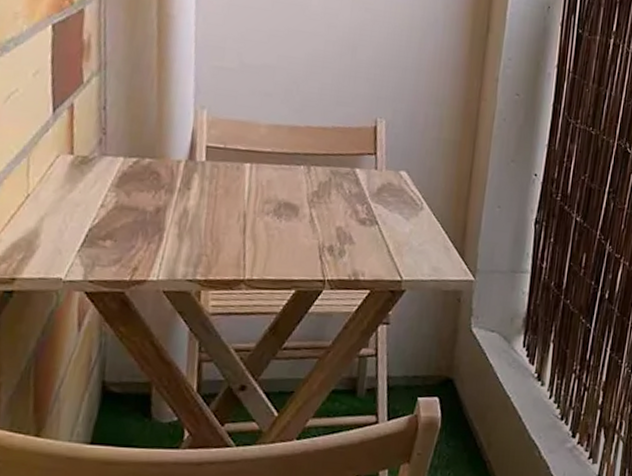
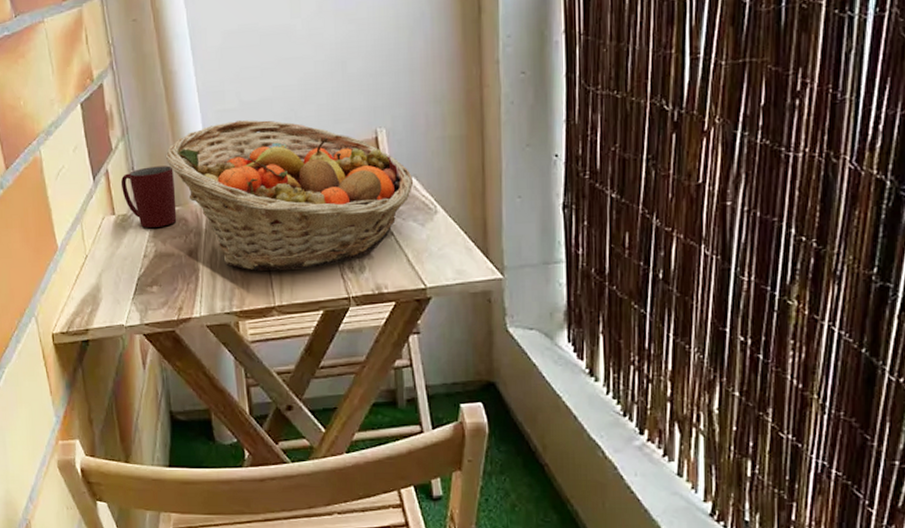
mug: none [86,109,153,177] -> present [120,165,177,228]
fruit basket: none [146,80,405,246] -> present [165,119,414,271]

